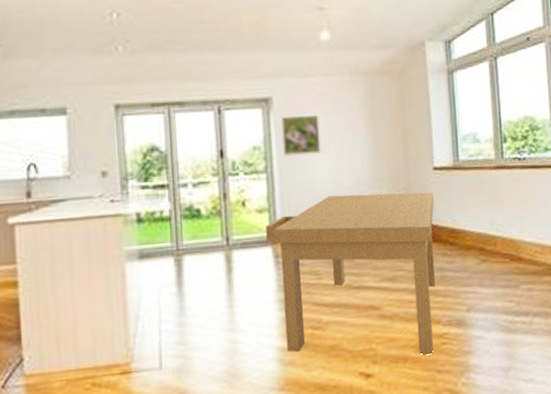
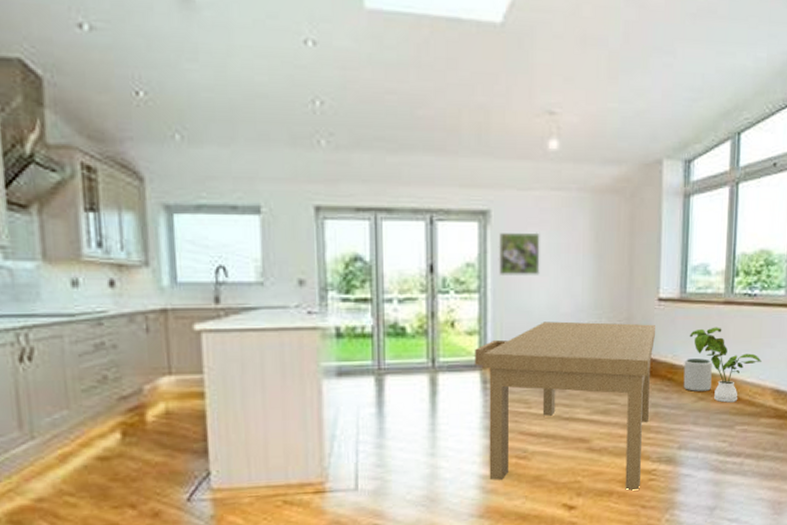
plant pot: none [464,222,493,254] -> present [683,358,712,392]
house plant: none [467,190,538,263] -> present [690,327,761,403]

